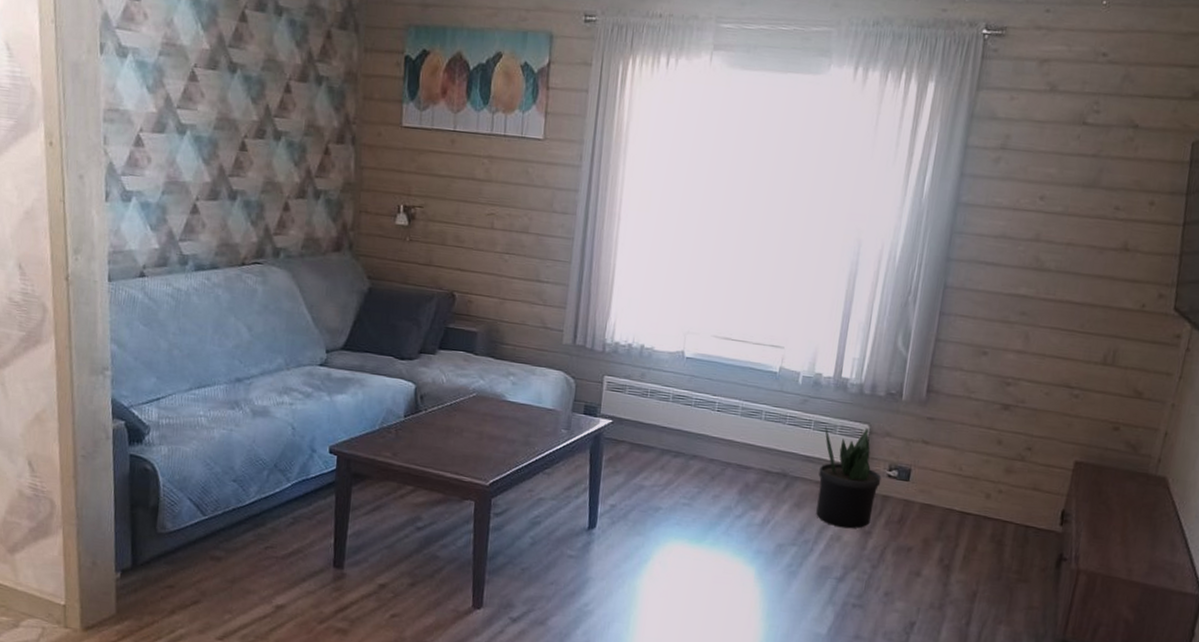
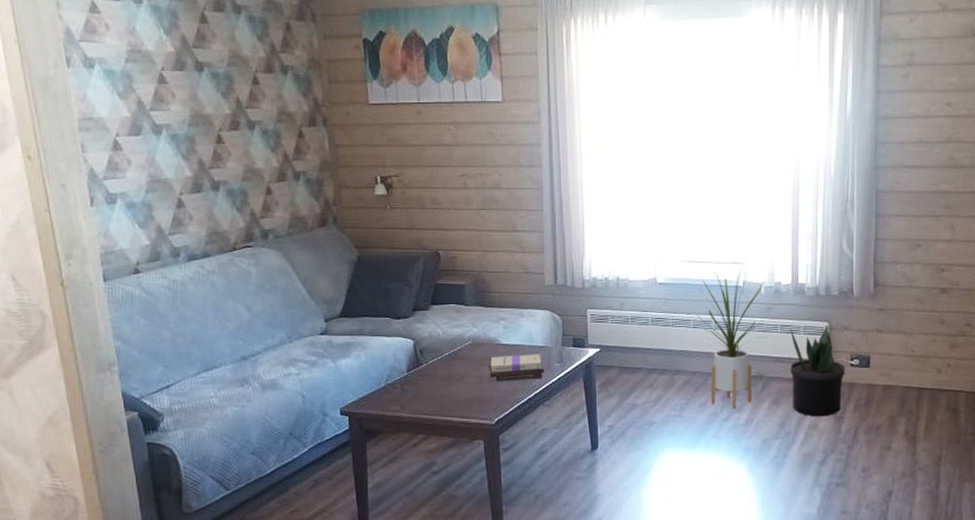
books: none [489,413,550,444] -> present [488,354,544,381]
house plant: none [723,352,805,507] -> present [696,268,765,410]

